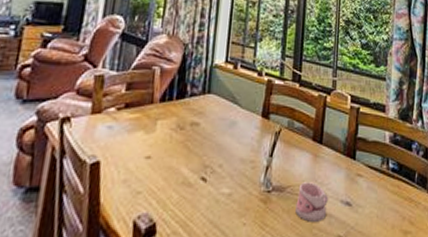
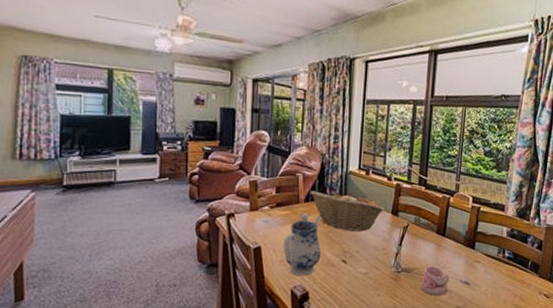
teapot: none [128,115,178,202] -> present [283,212,321,276]
fruit basket: none [167,88,254,139] -> present [310,191,384,232]

